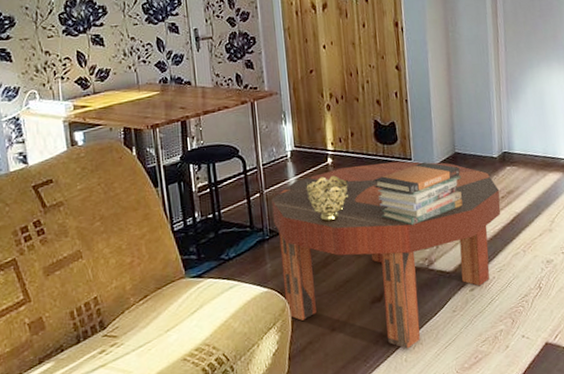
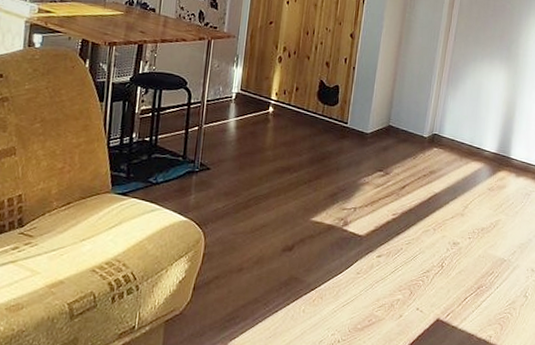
coffee table: present [271,161,501,349] -> none [201,118,423,301]
decorative bowl: present [305,175,349,223] -> none [243,123,284,168]
book stack: present [373,162,463,226] -> none [307,128,391,186]

